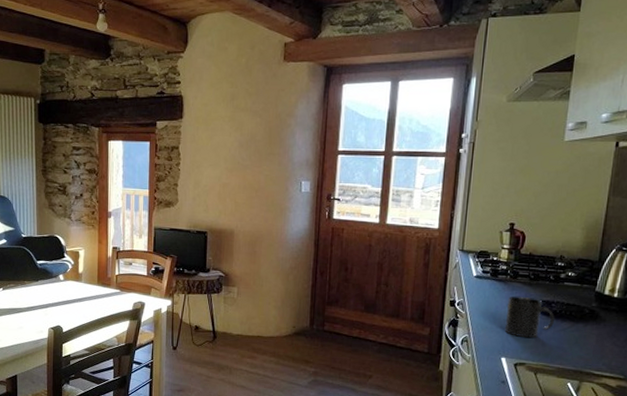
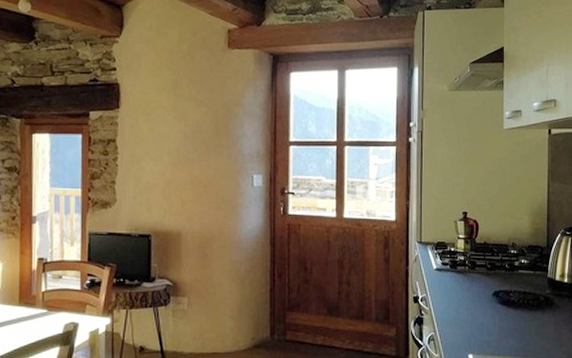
mug: present [504,296,555,339] -> none [468,287,514,332]

